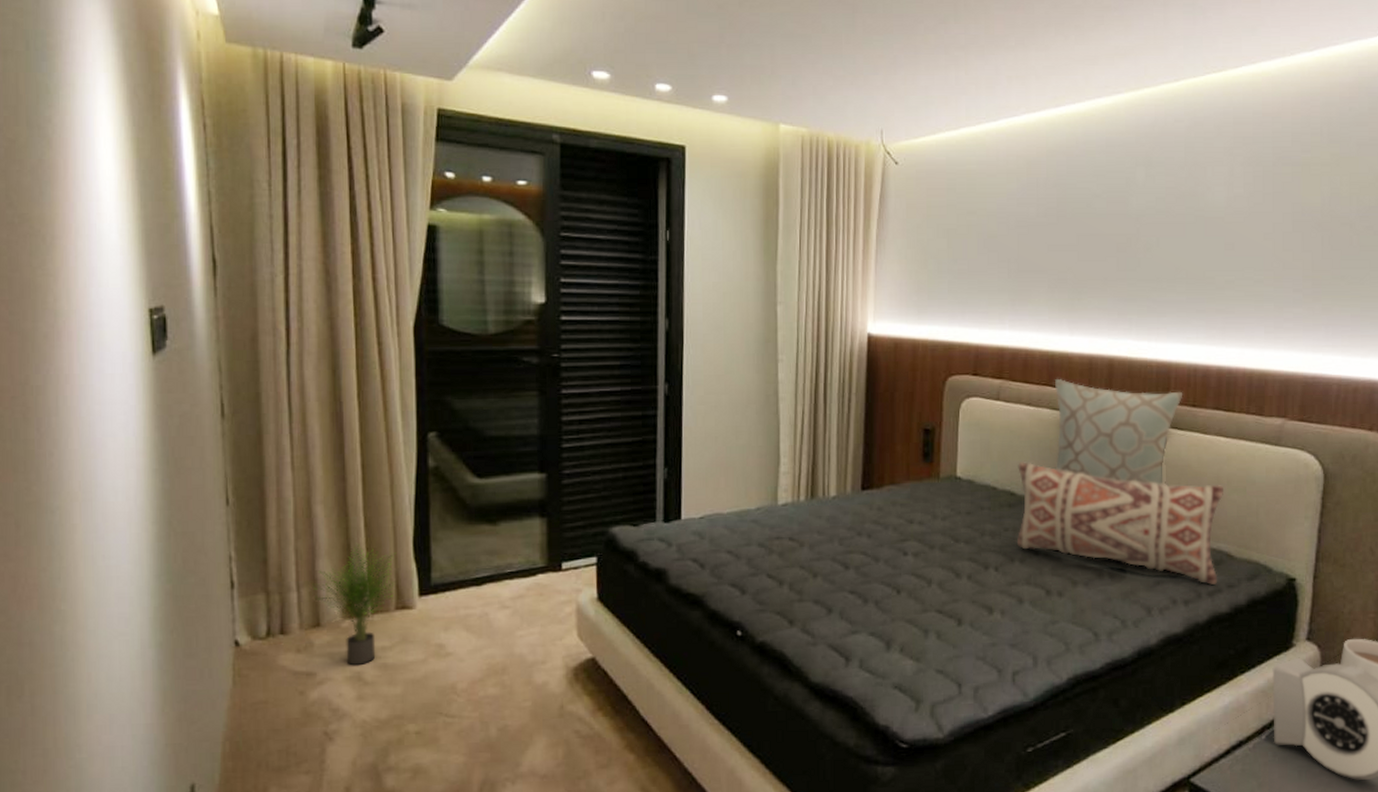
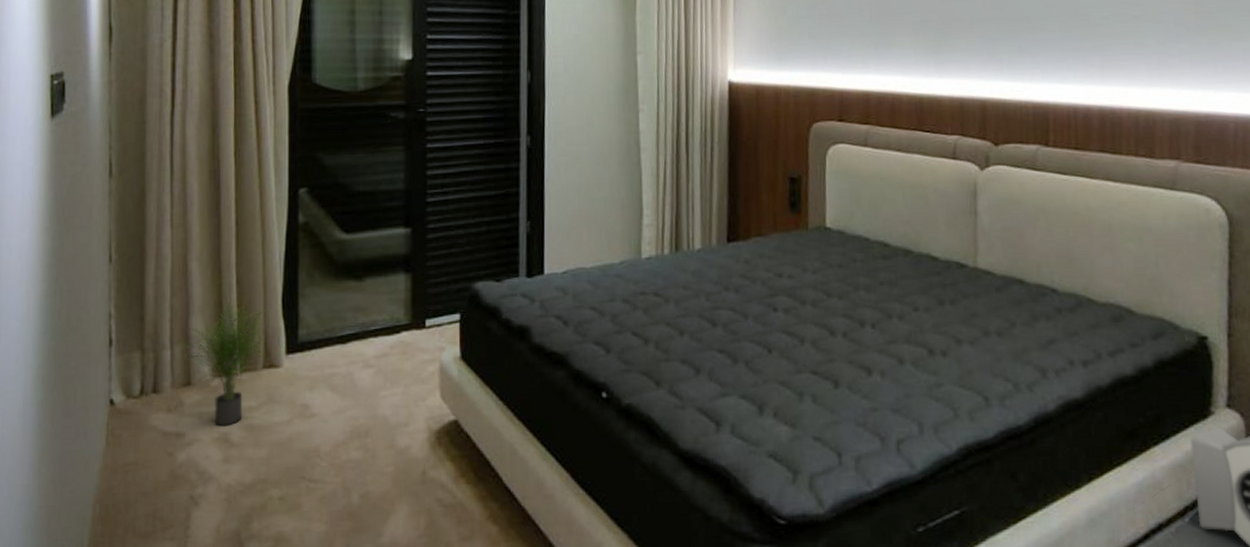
pillow: present [1016,460,1223,585] -> none [890,209,1118,344]
pillow: present [1055,379,1183,485] -> none [925,123,1064,234]

